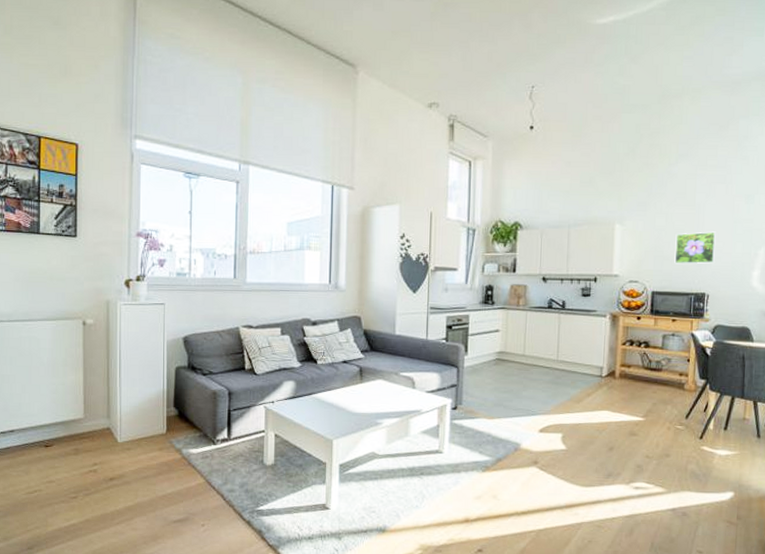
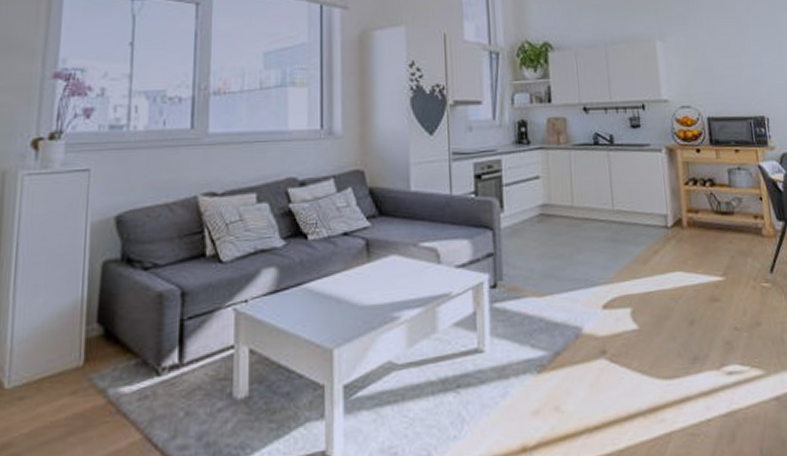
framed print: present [674,231,716,264] -> none [722,45,768,84]

